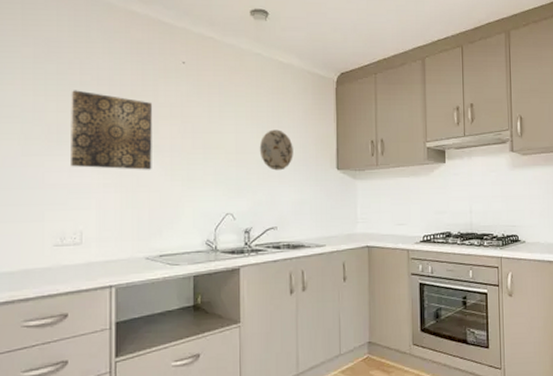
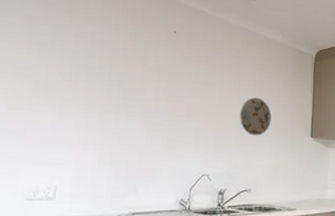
wall art: present [71,90,152,170] -> none [54,50,141,129]

